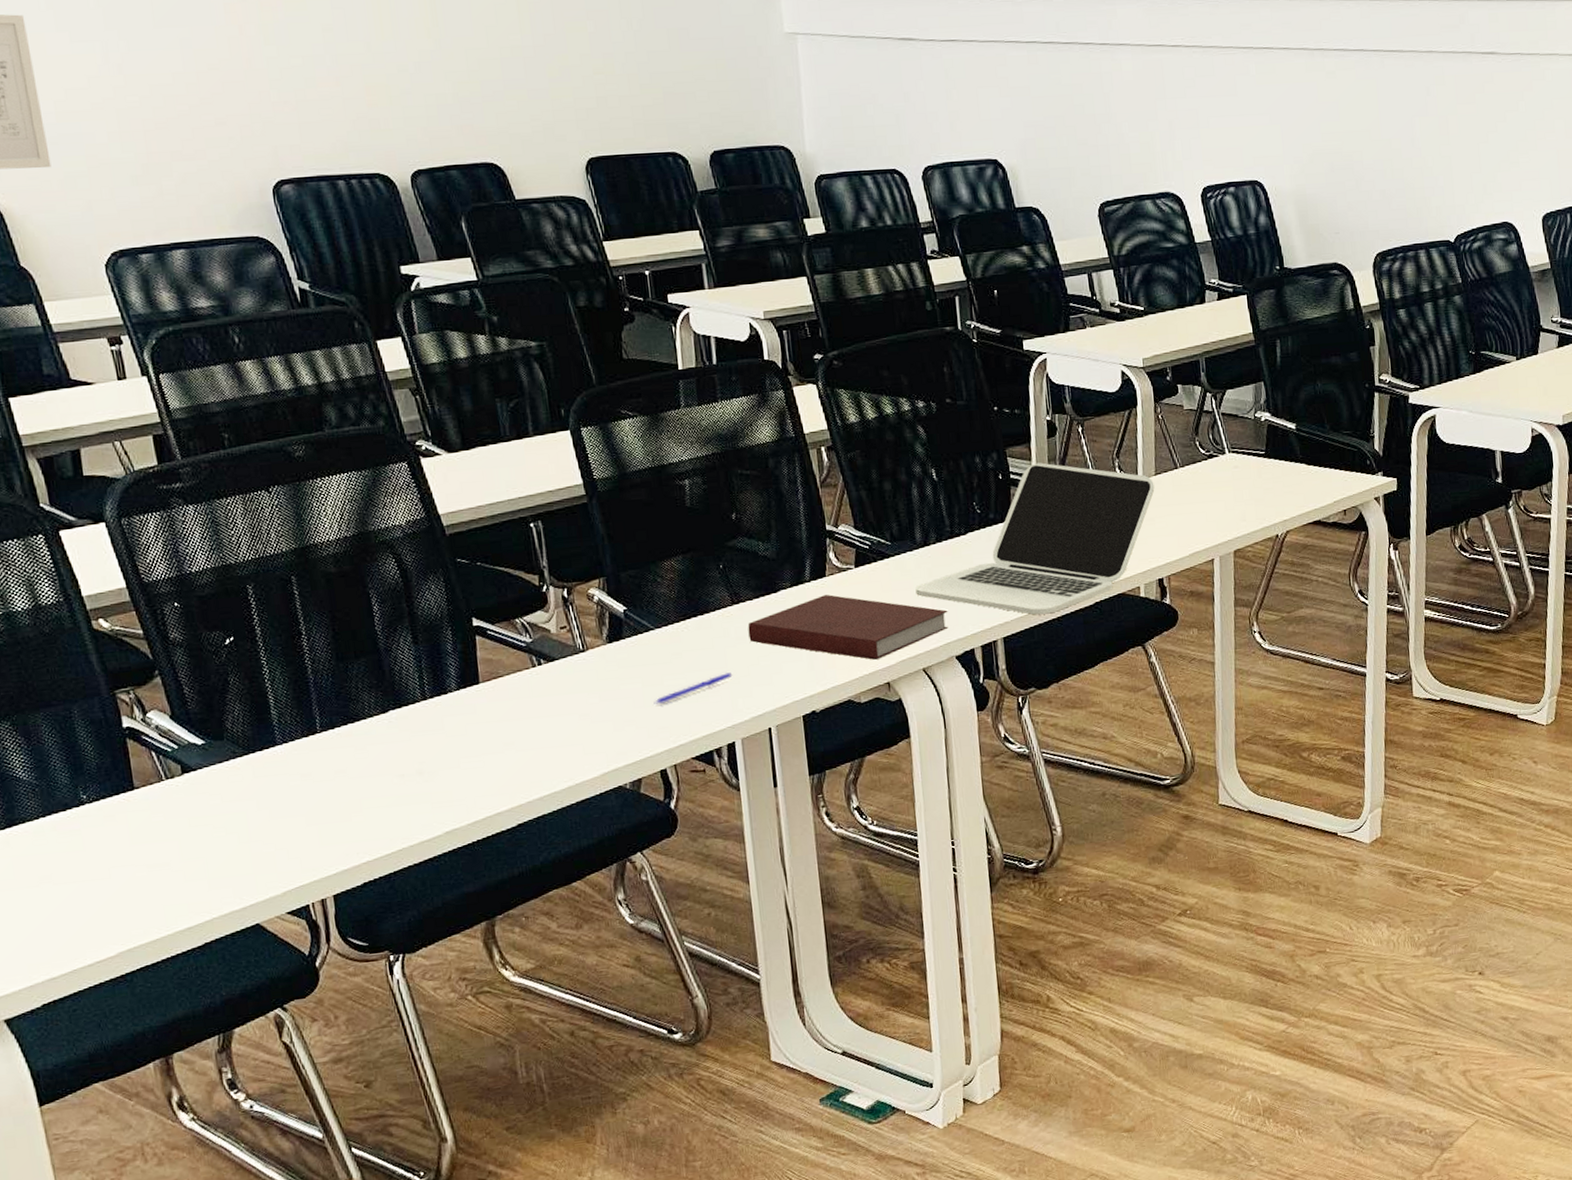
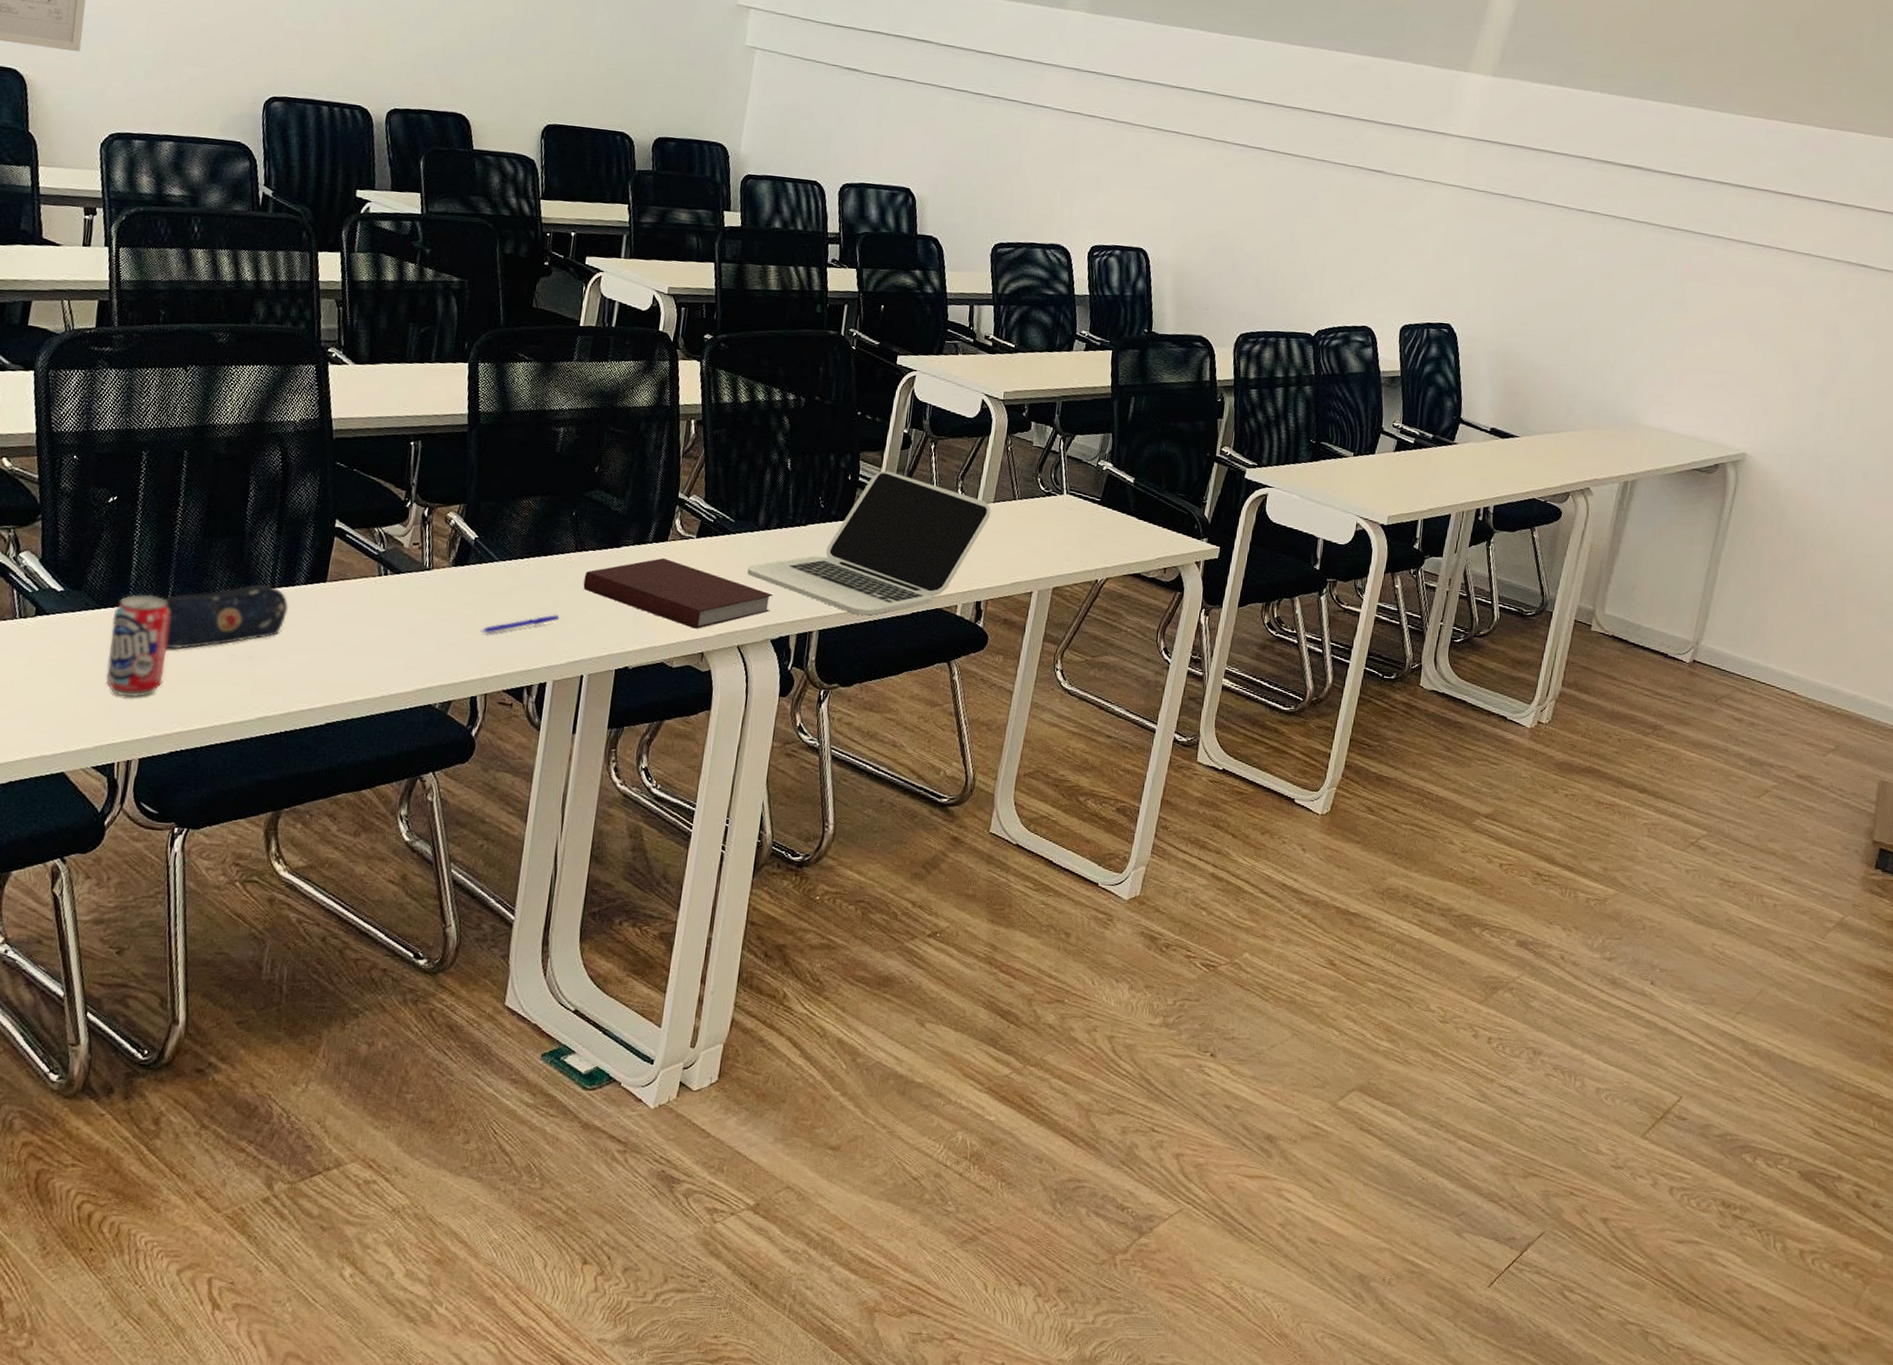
beverage can: none [264,730,336,837] -> present [105,594,171,698]
pencil case: none [313,697,448,782] -> present [164,584,289,649]

